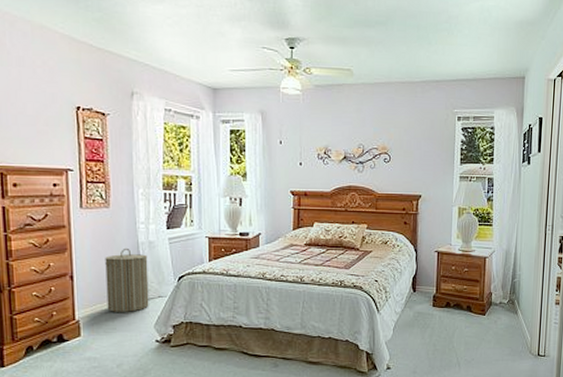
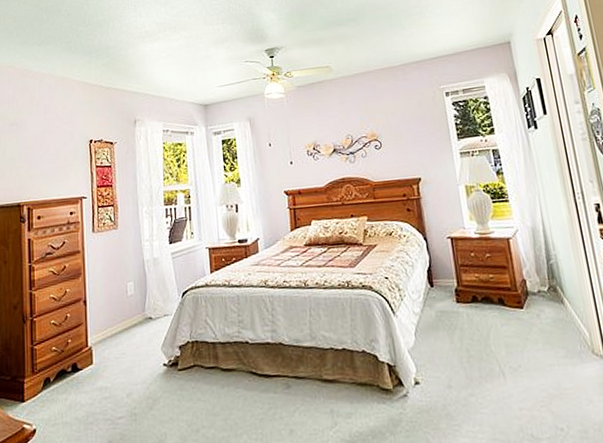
laundry hamper: present [105,248,149,312] -> none [114,267,156,336]

